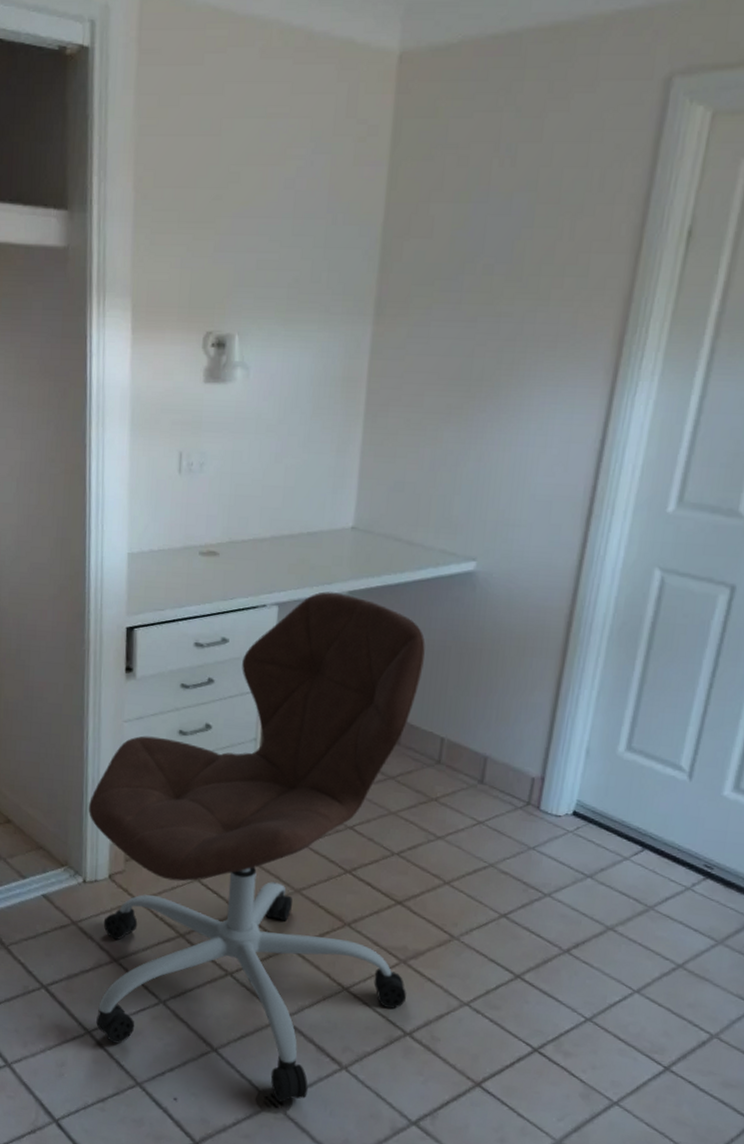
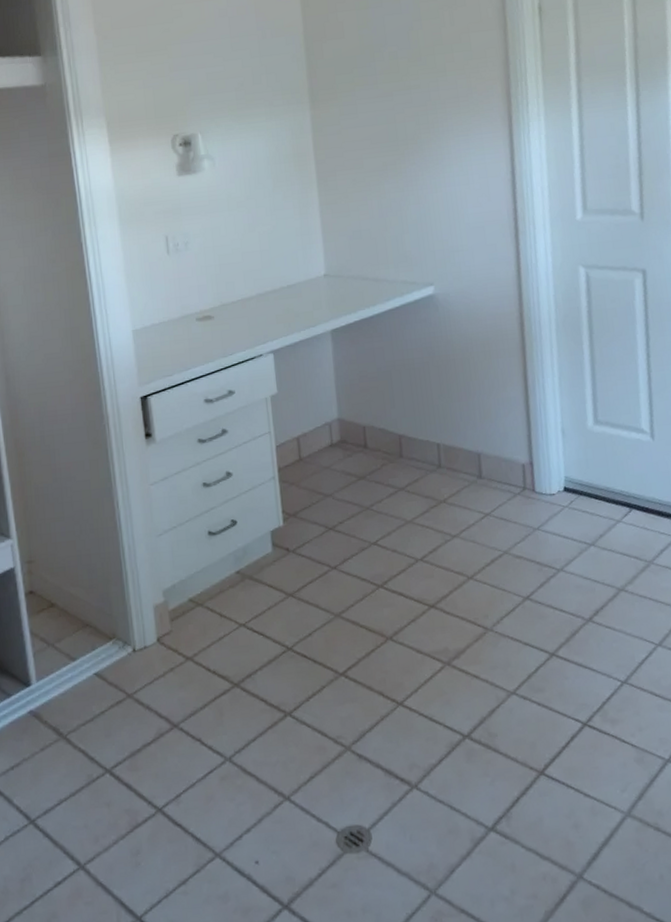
office chair: present [89,591,425,1102] -> none [128,332,458,839]

